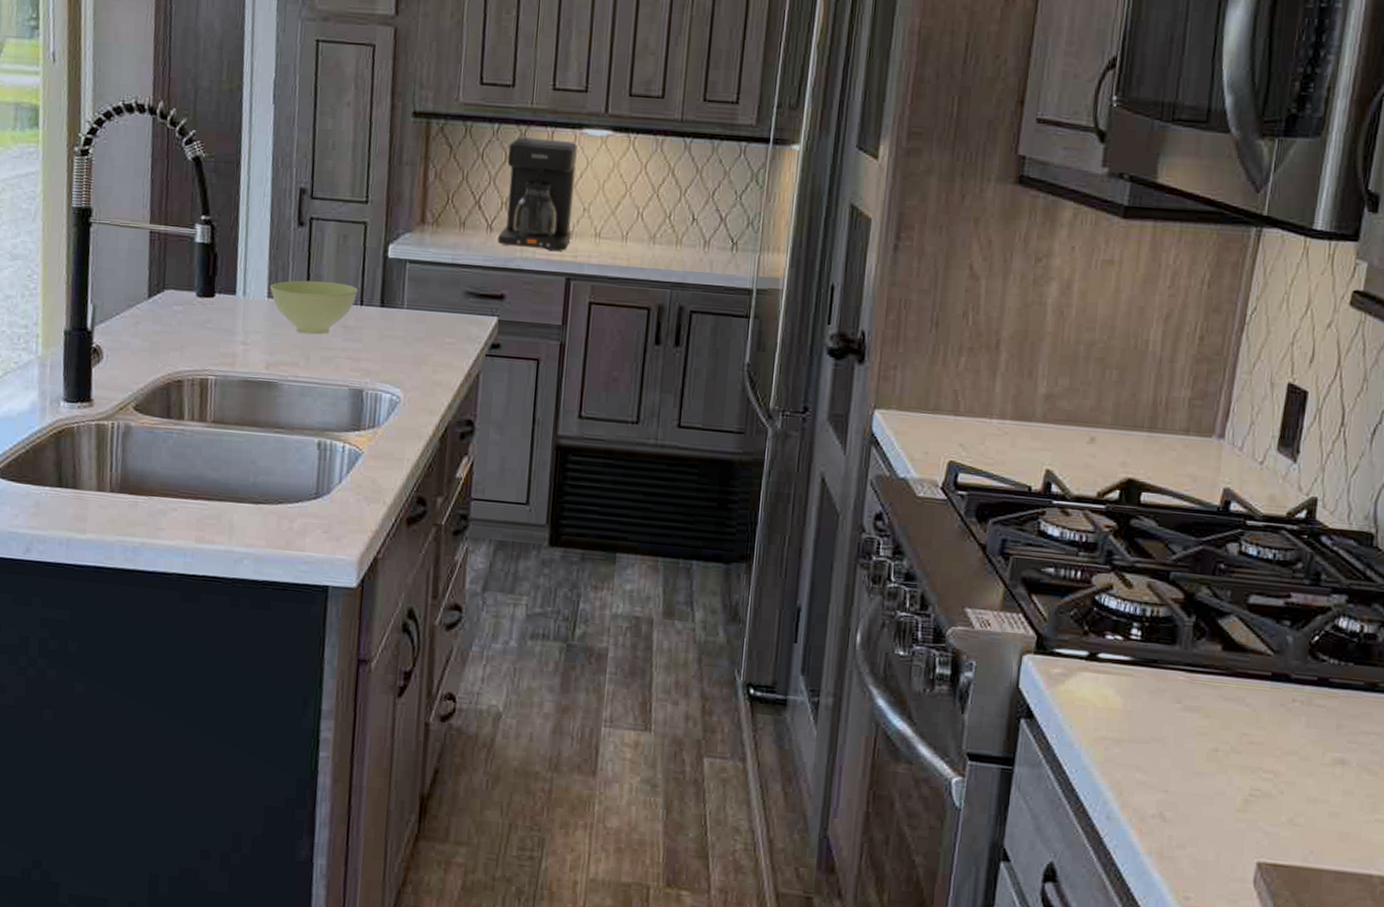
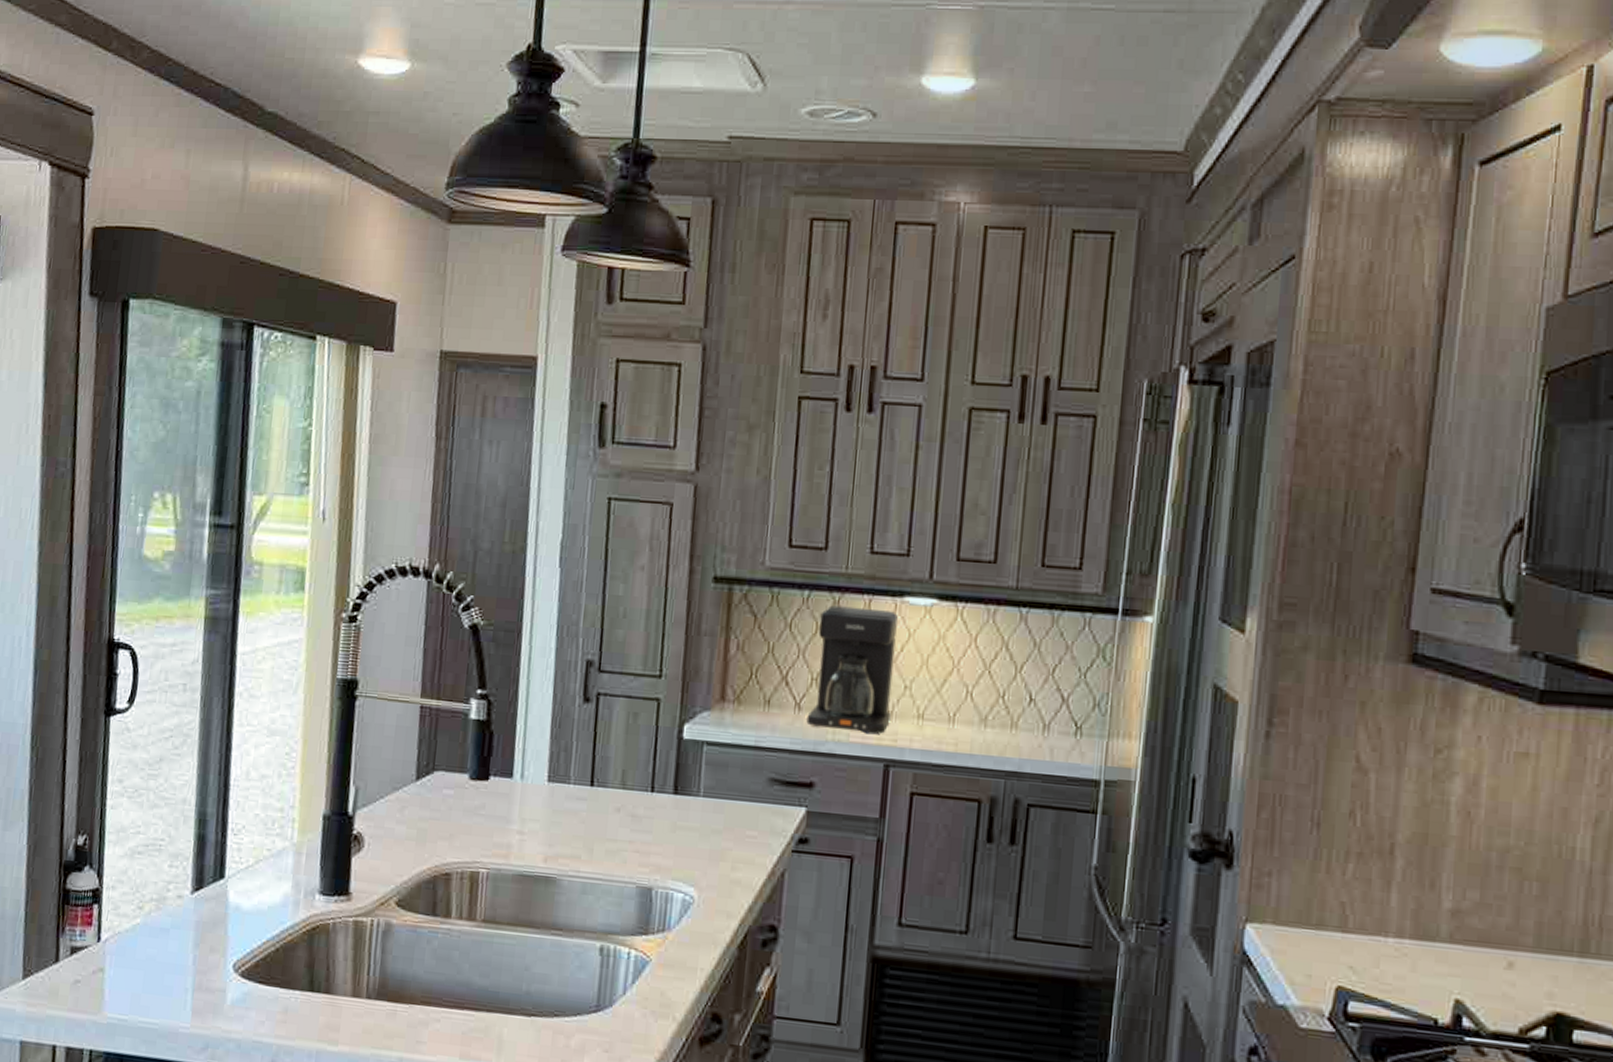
bowl: present [270,280,359,335] -> none [550,763,650,825]

